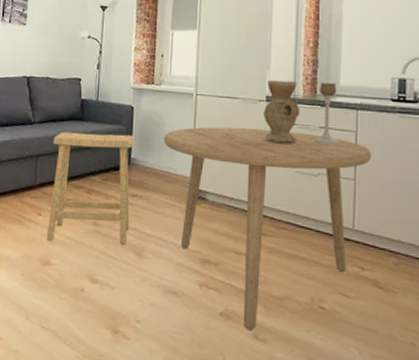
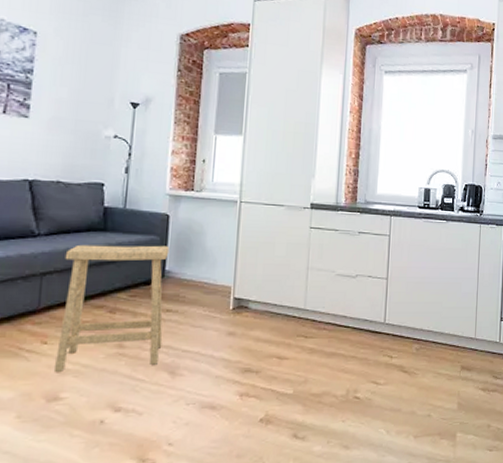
dining table: present [164,127,372,331] -> none [204,234,402,432]
vase: present [263,80,300,144] -> none [308,188,342,249]
candle holder: present [312,82,340,146] -> none [352,191,375,249]

